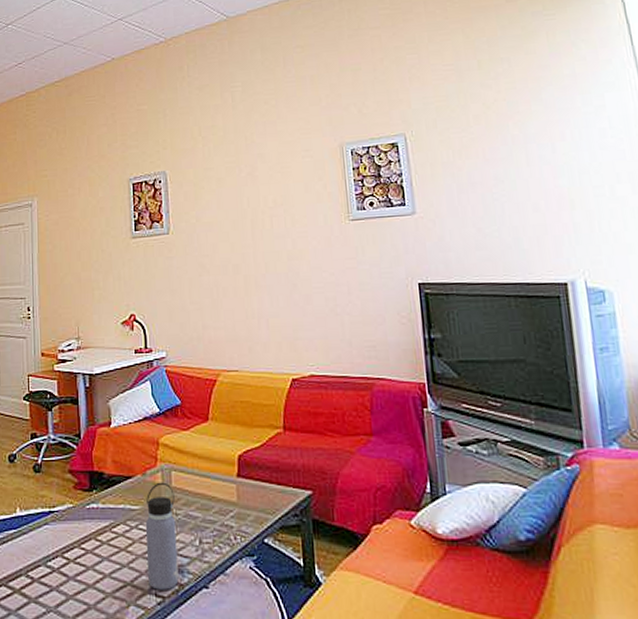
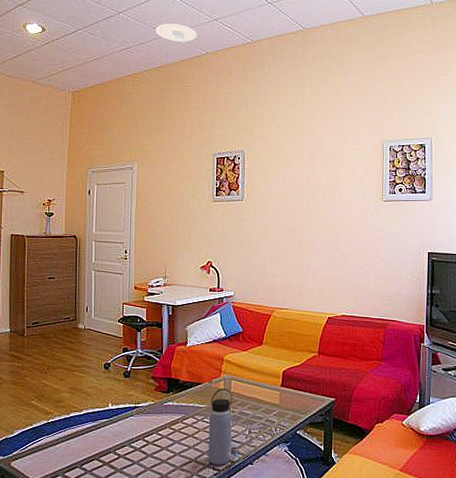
recessed light: none [51,29,100,51] -> present [156,24,197,42]

